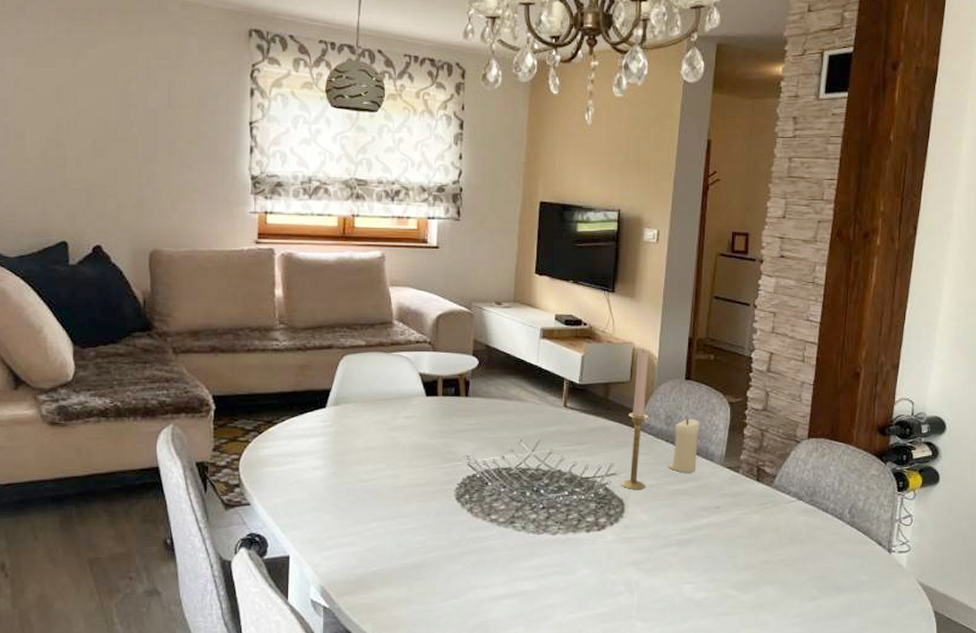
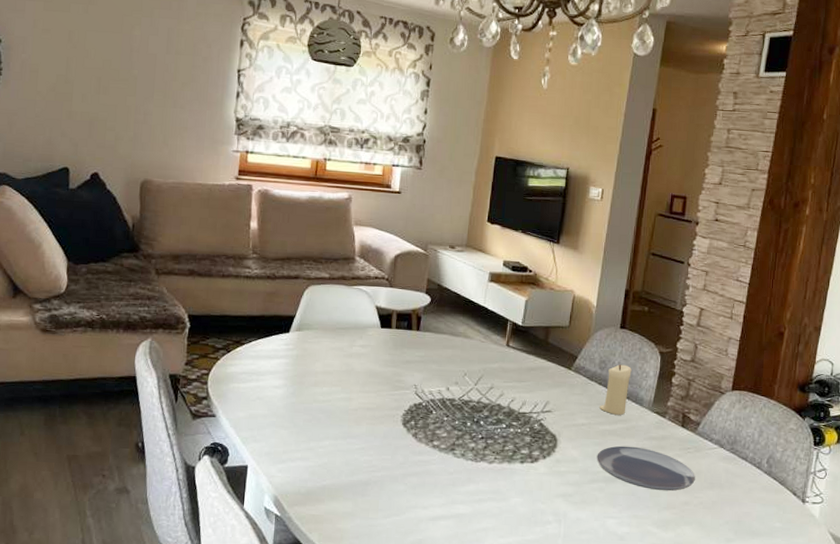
candlestick: present [621,350,649,489] -> none [555,298,588,427]
plate: none [668,505,774,551] -> present [596,445,695,491]

